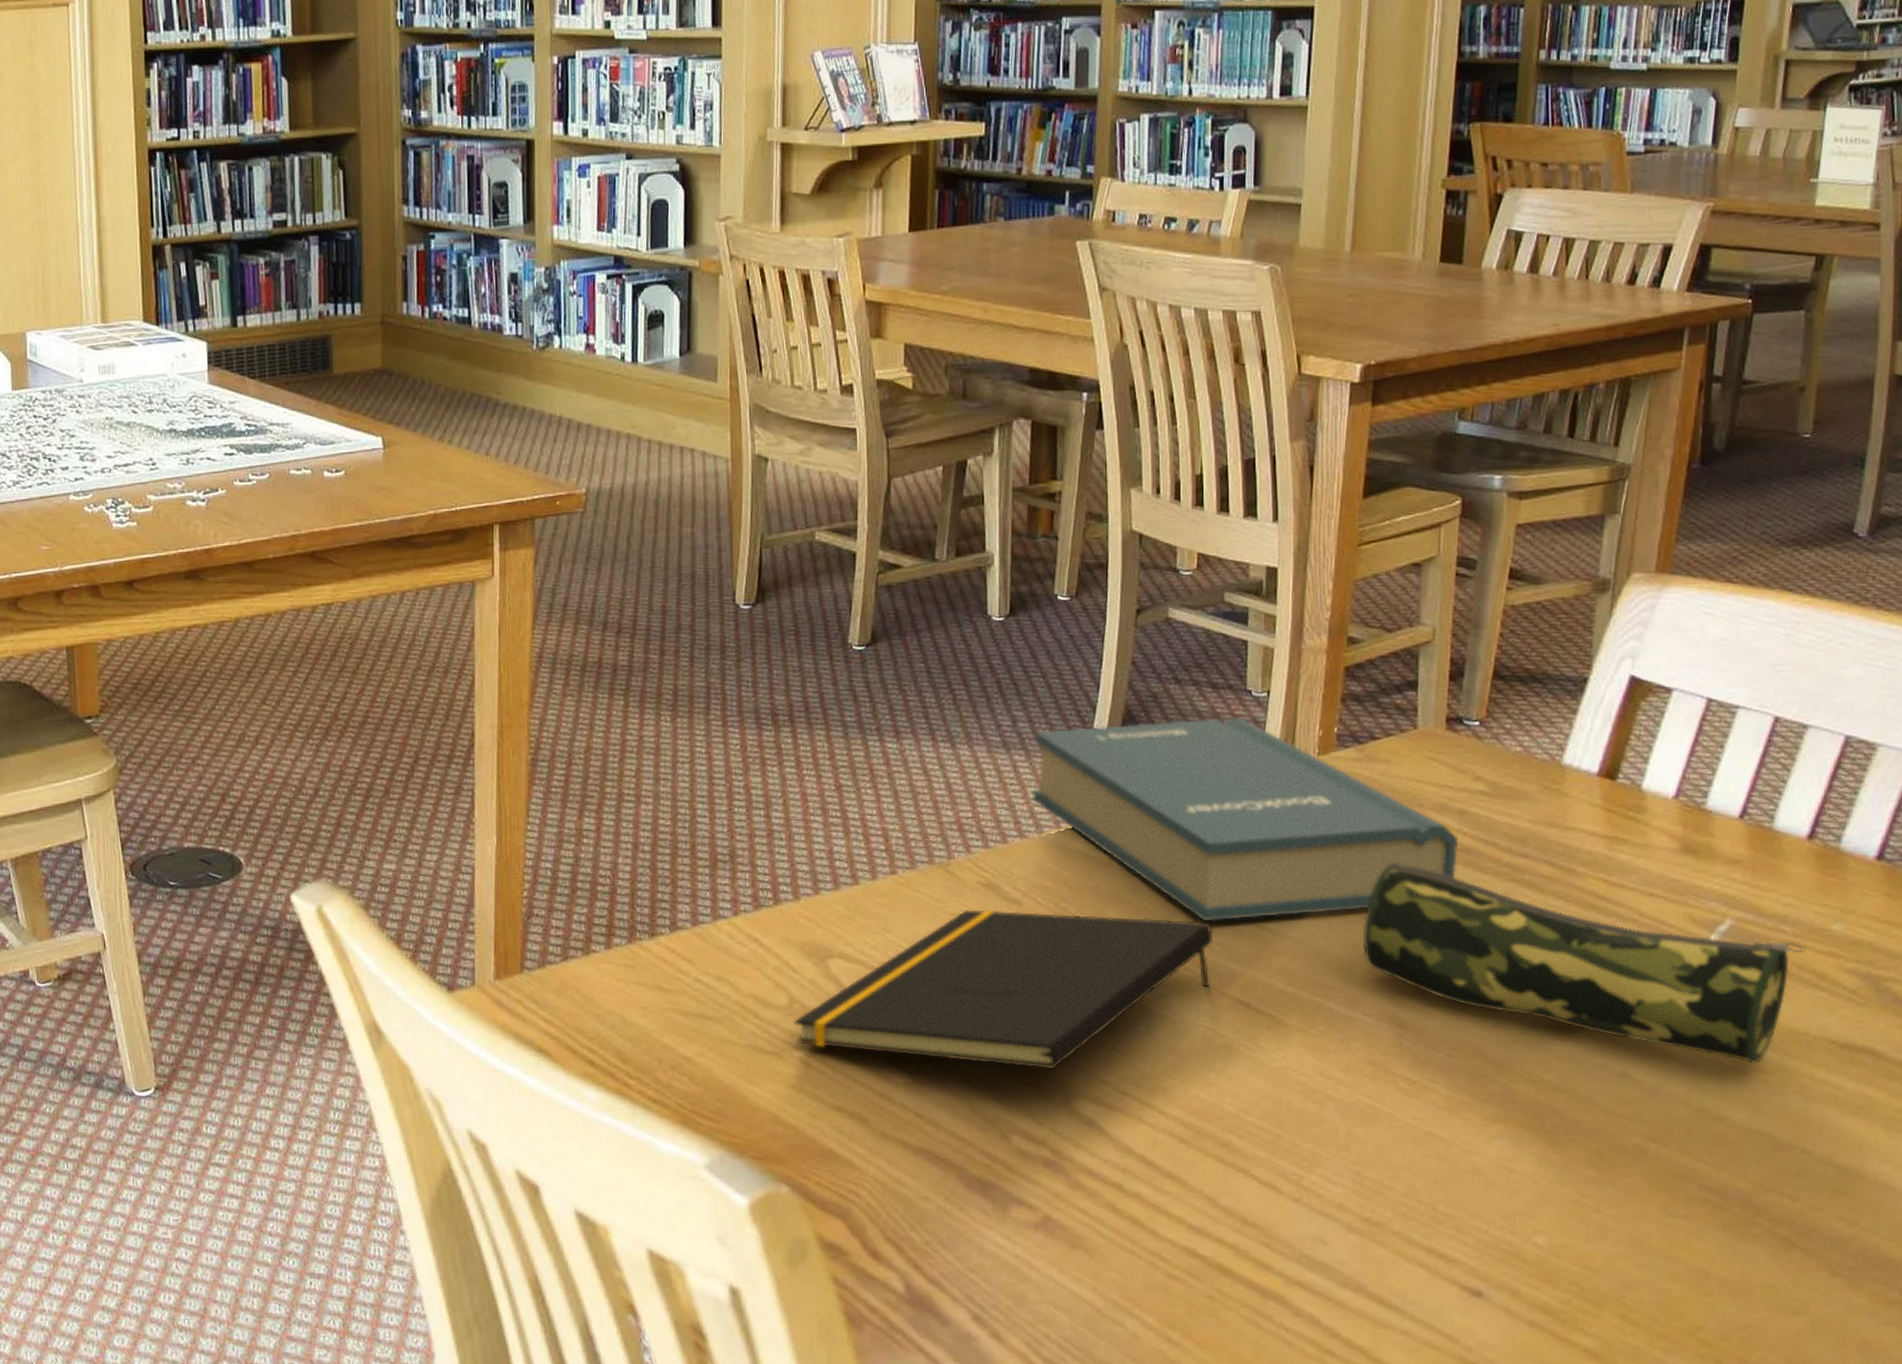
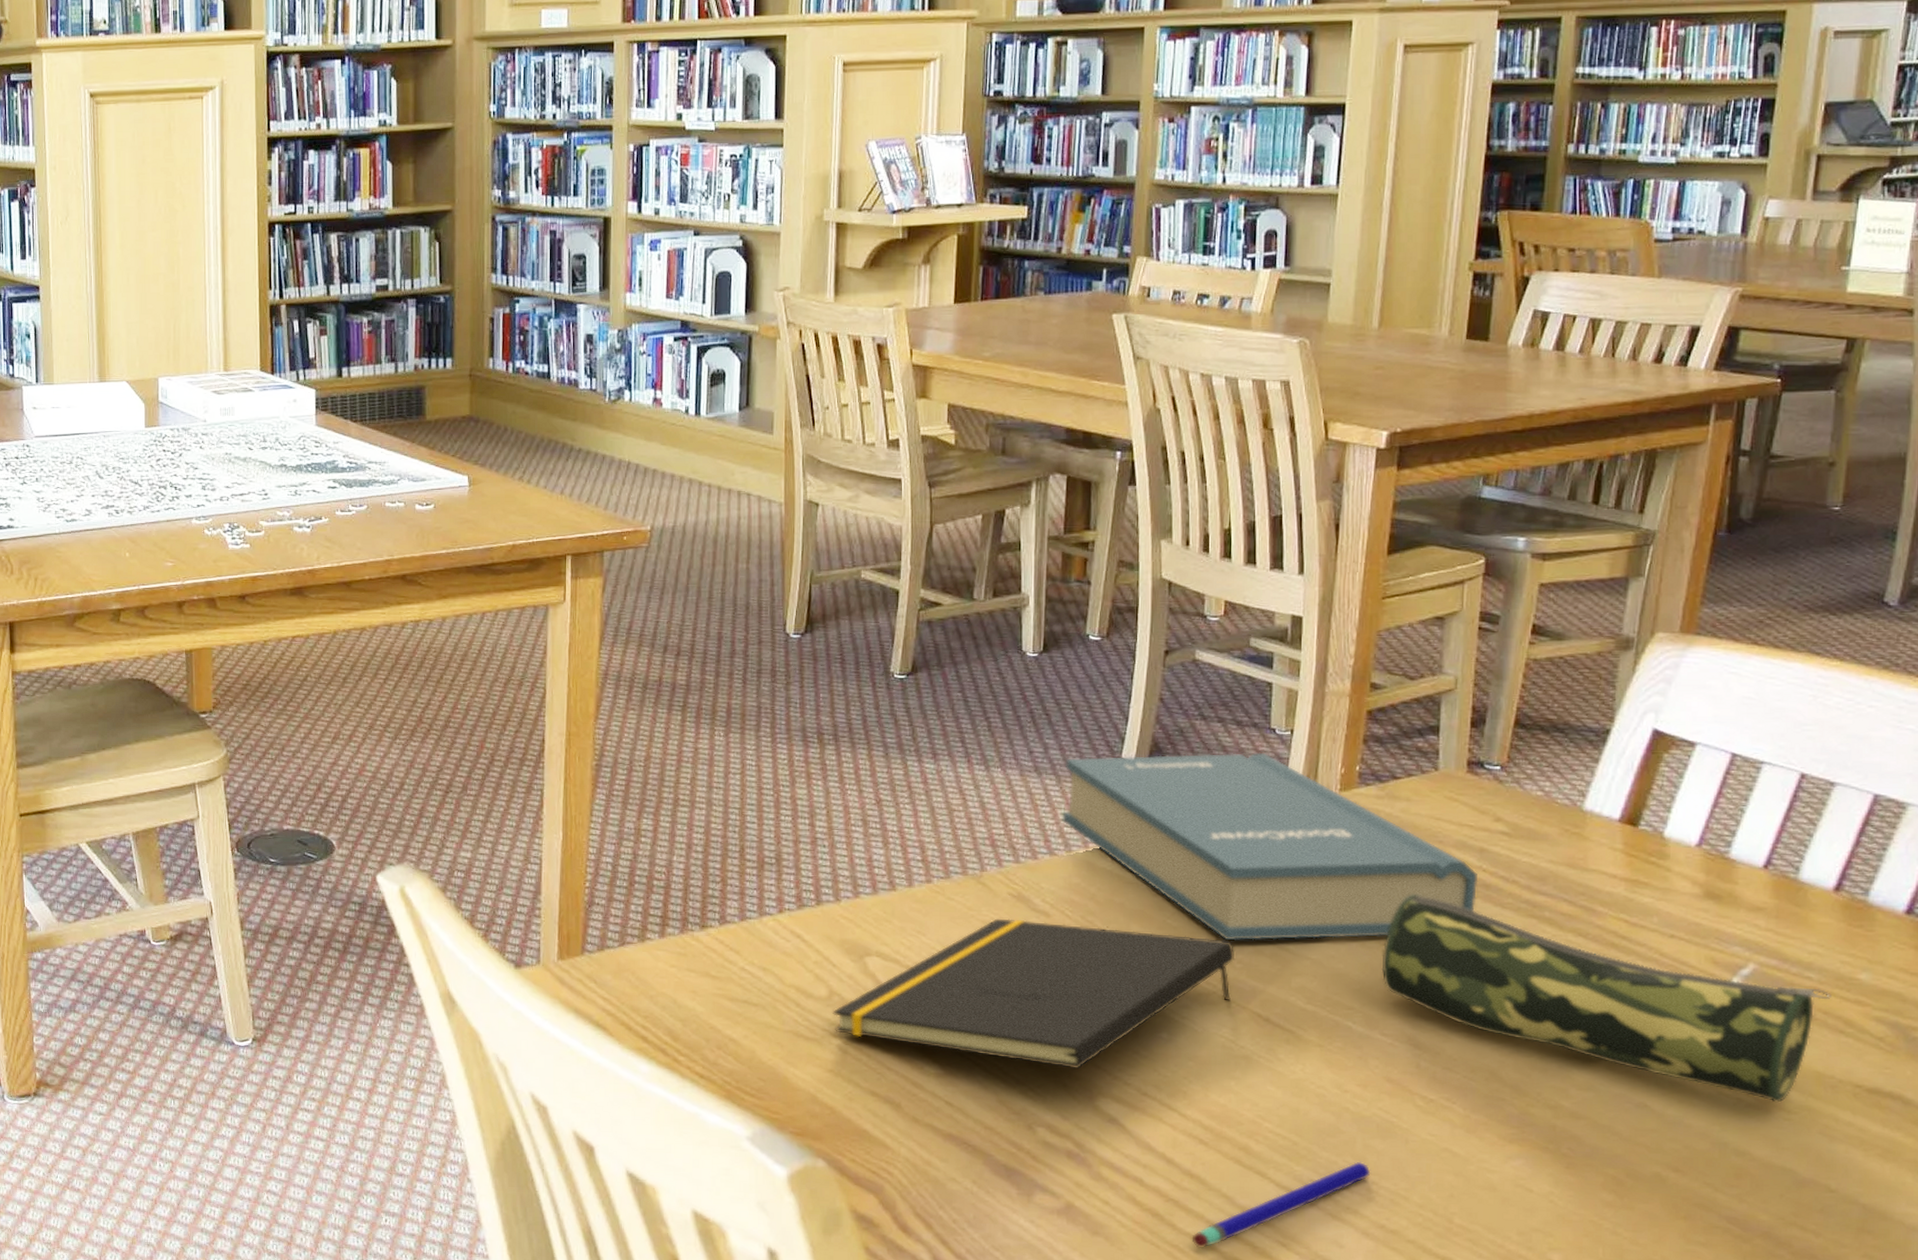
pen: none [1173,1151,1355,1255] -> present [1191,1161,1371,1248]

